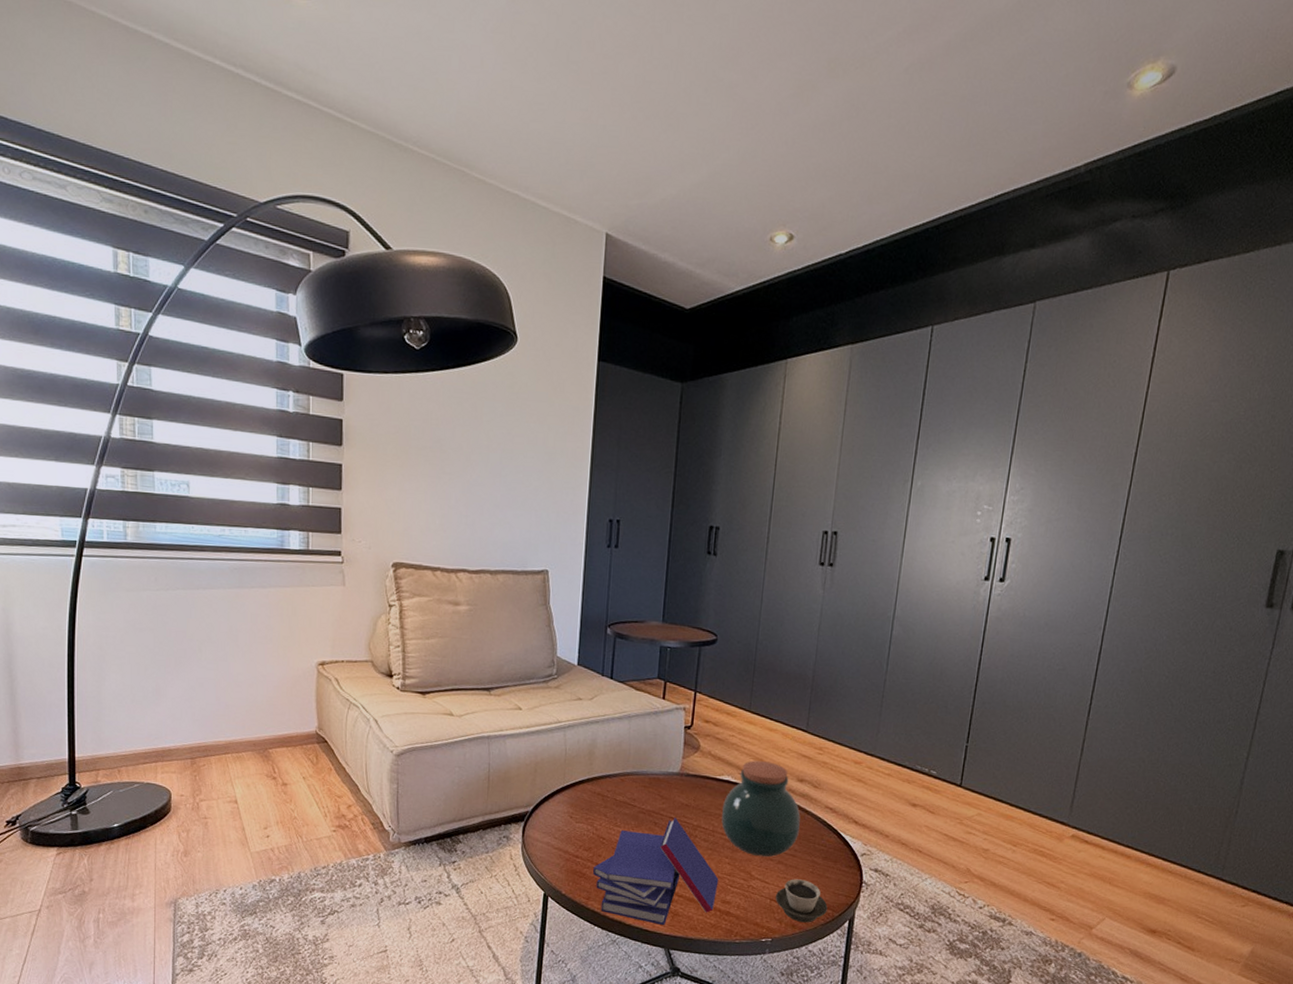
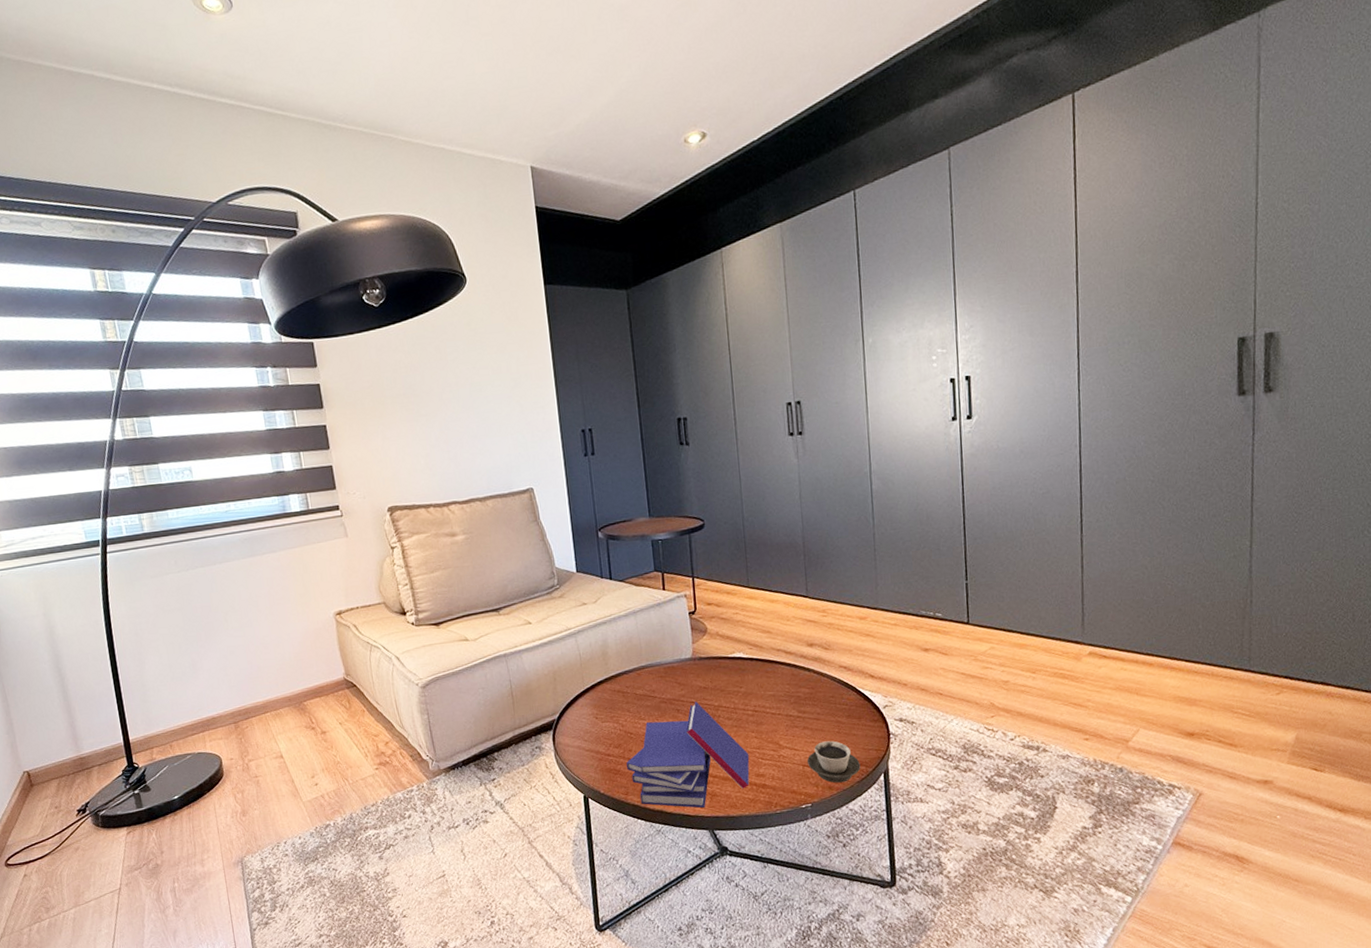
jar: present [721,760,801,857] -> none [739,632,819,726]

